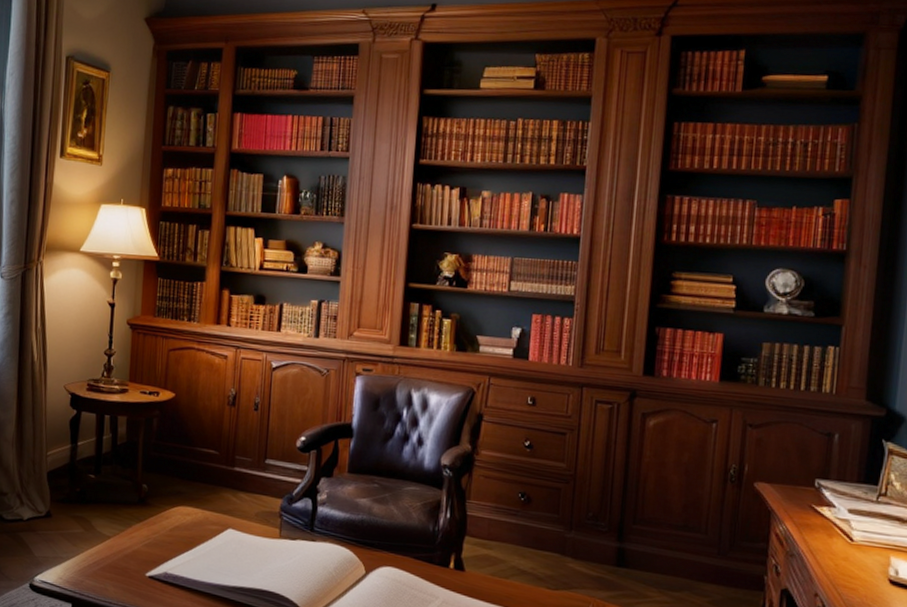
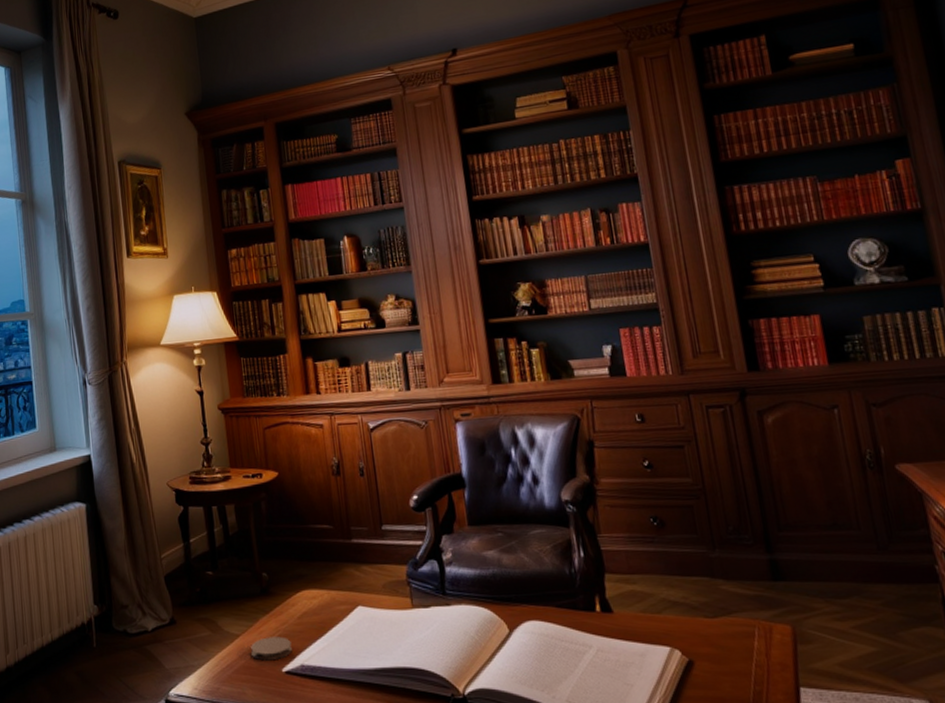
coaster: none [119,542,159,565] -> present [251,636,292,661]

